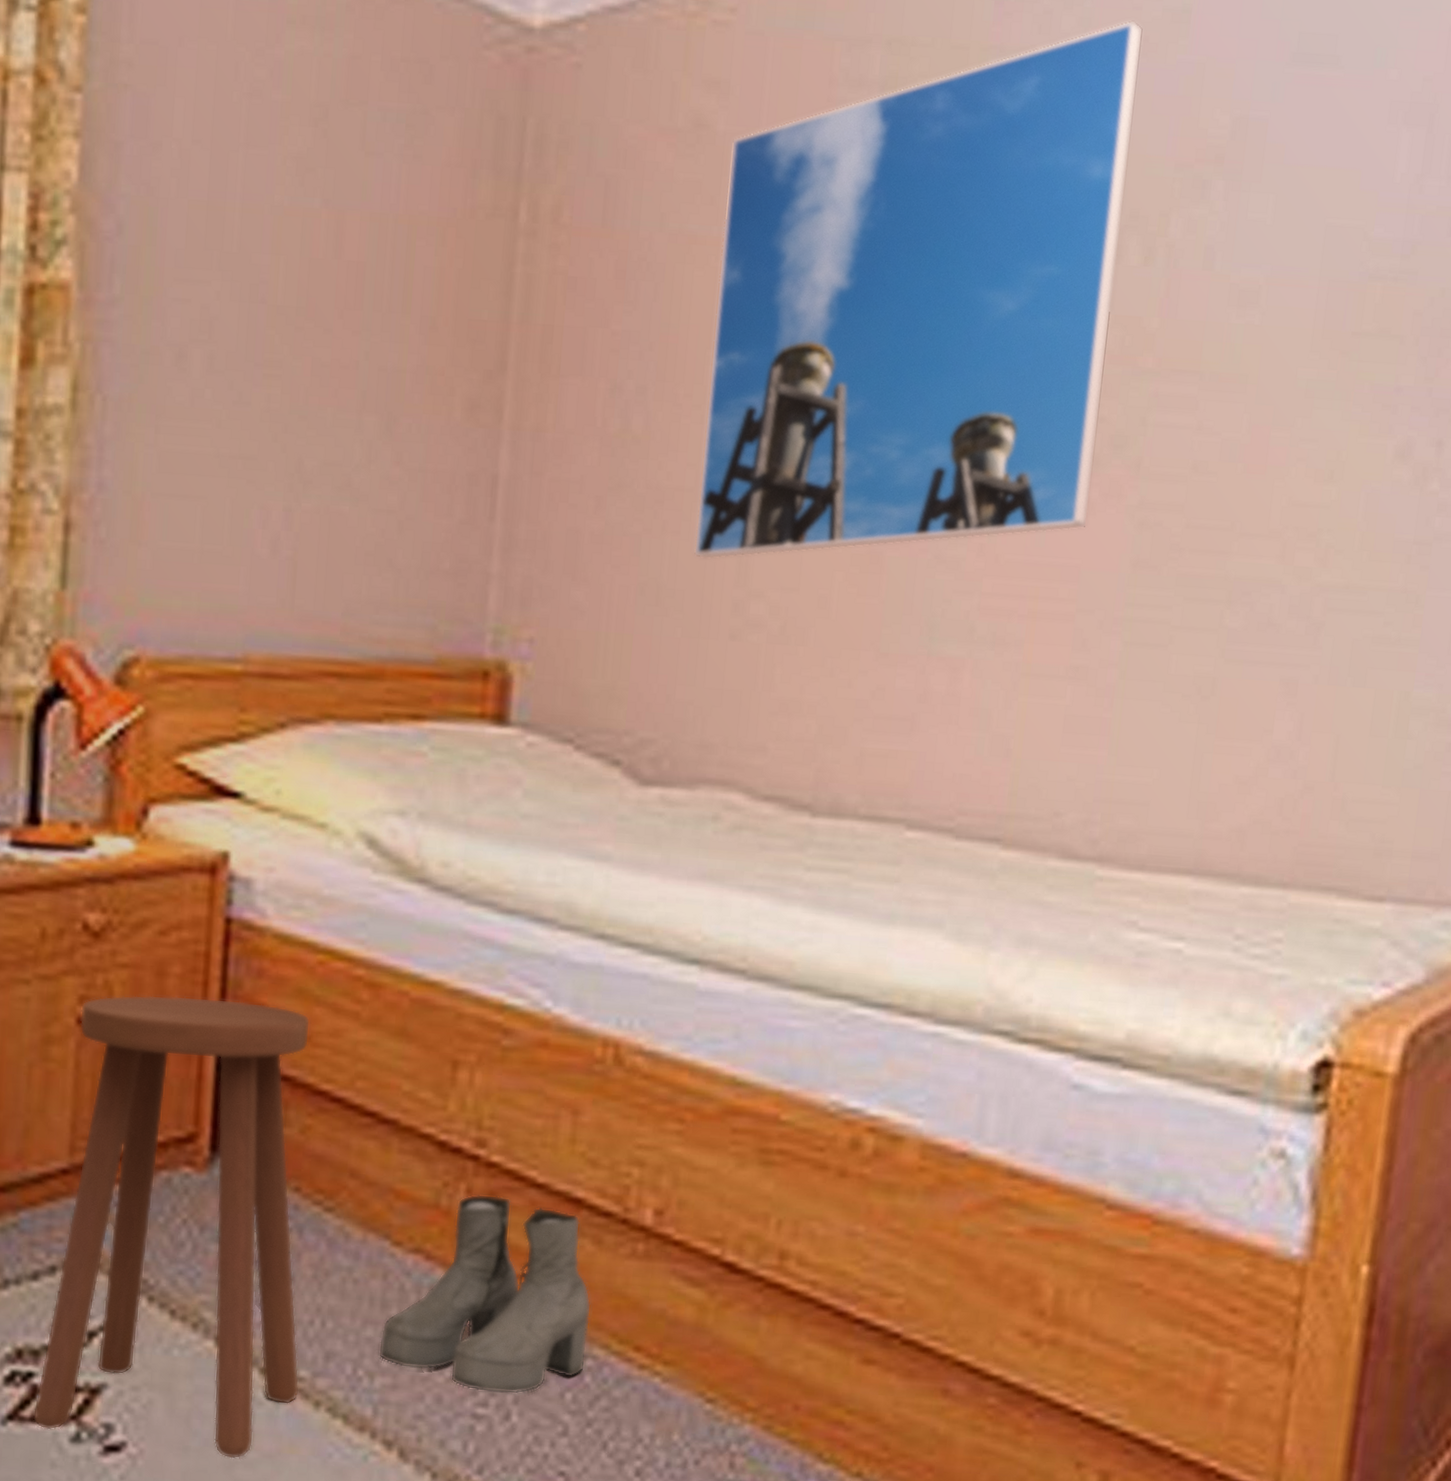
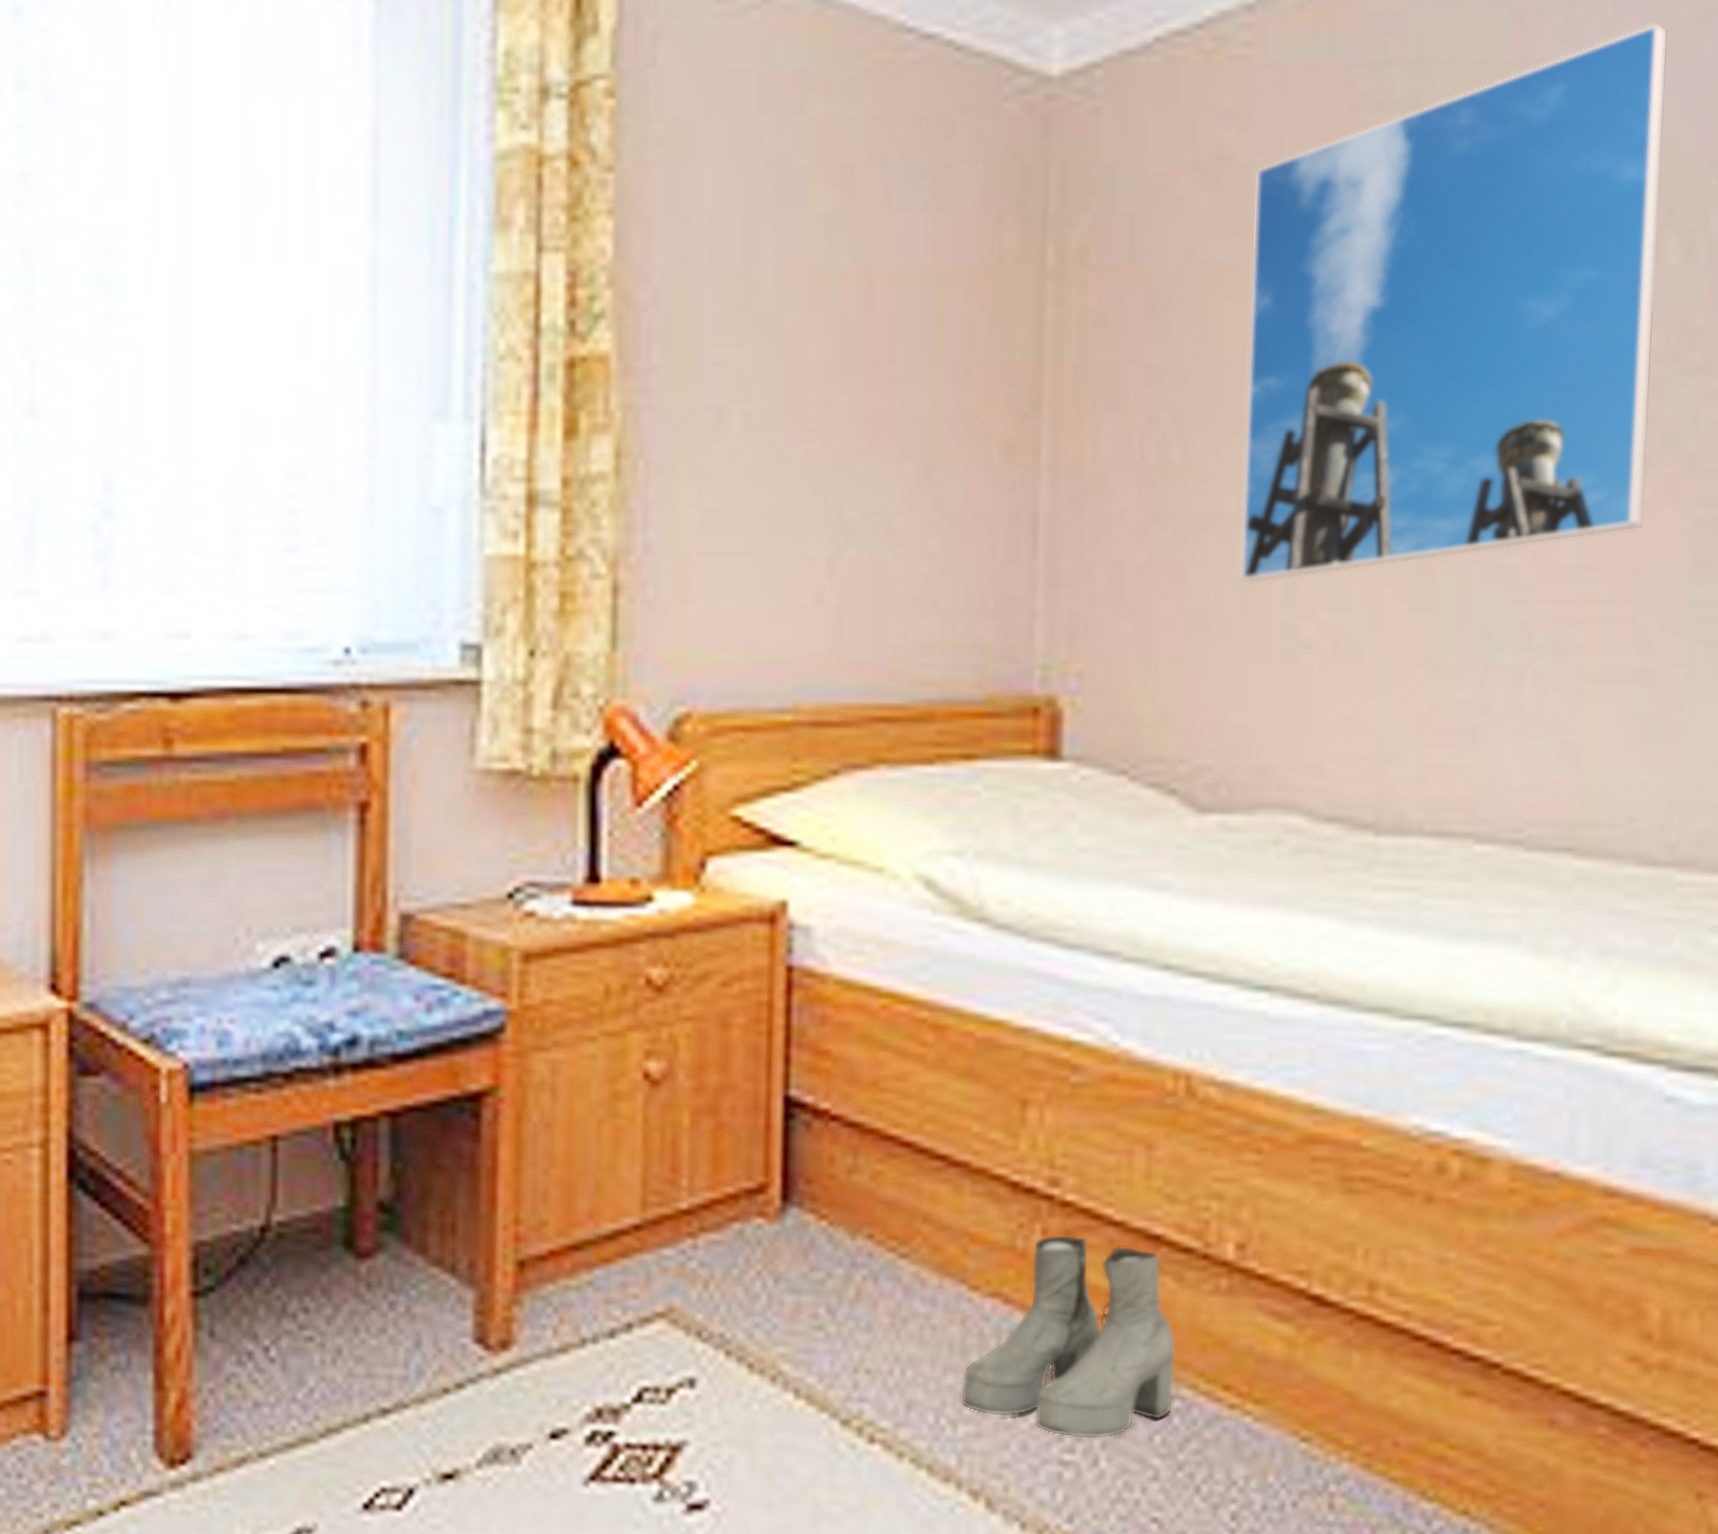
stool: present [32,995,311,1459] -> none [614,1046,882,1514]

